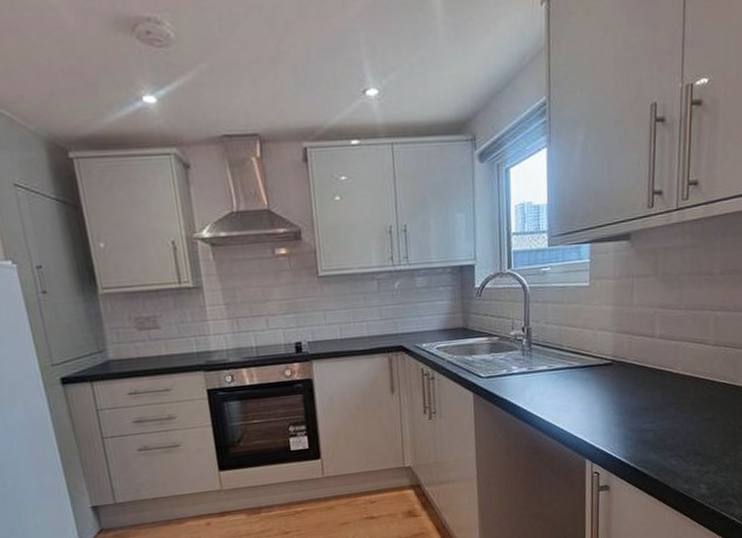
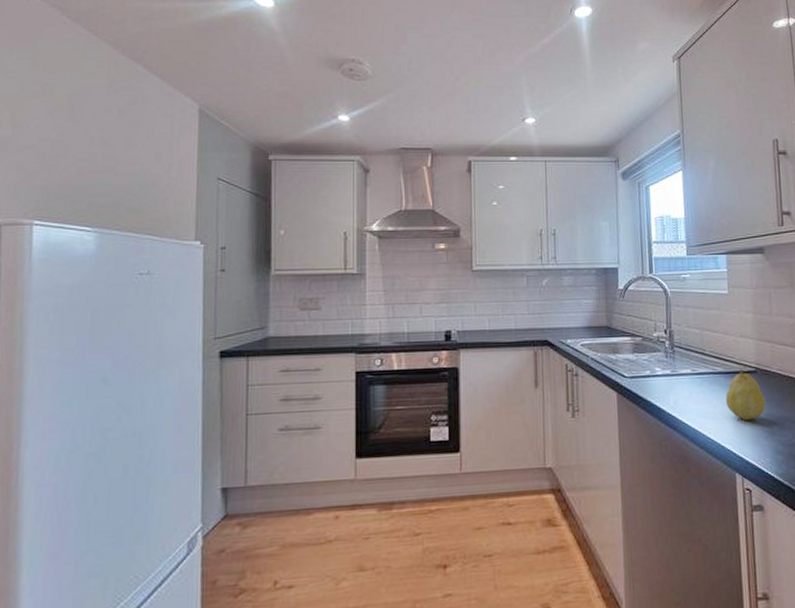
fruit: none [581,362,619,411] -> present [726,369,766,420]

